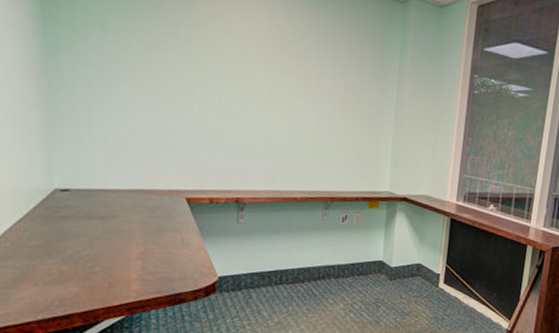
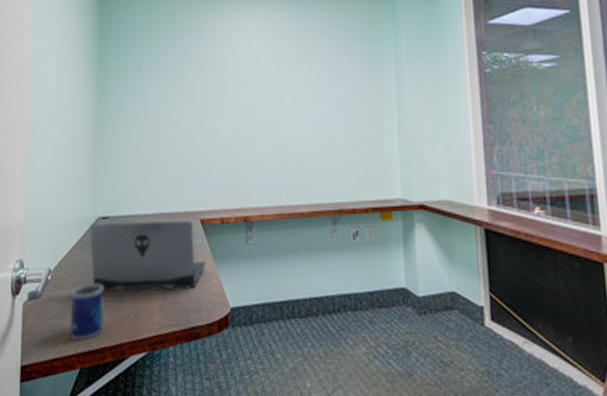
mug: none [23,254,71,309] -> present [69,282,105,342]
laptop: none [44,195,193,264] -> present [90,219,207,293]

